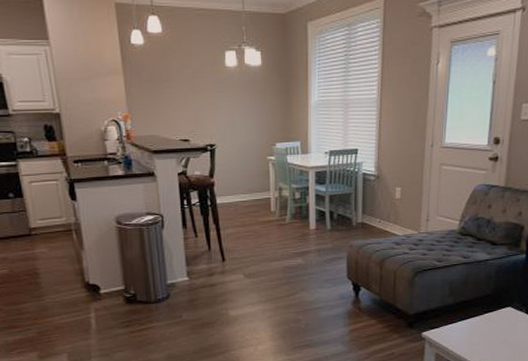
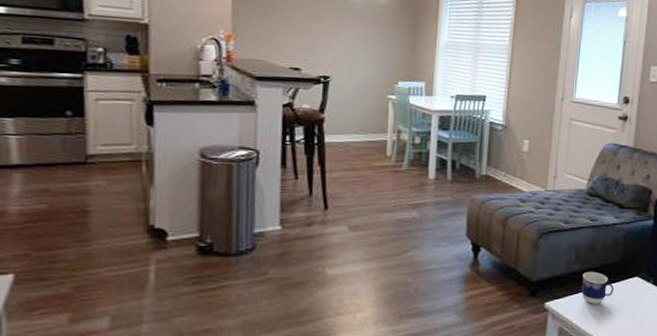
cup: none [456,303,487,333] -> present [582,271,614,304]

